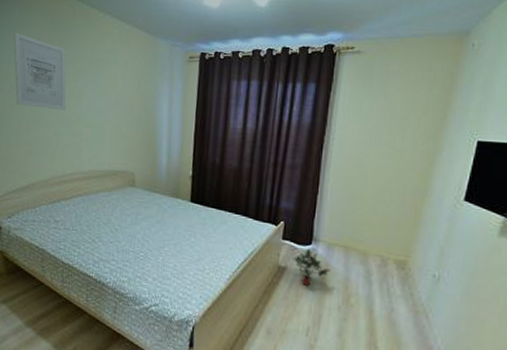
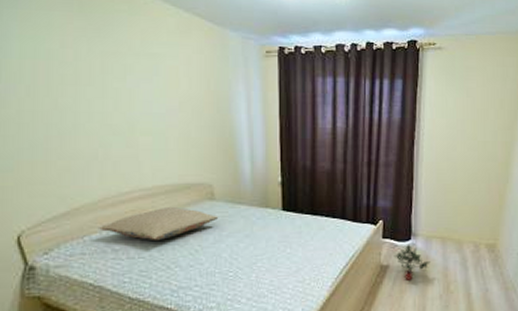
wall art: present [13,32,67,111] -> none [23,16,113,116]
pillow: none [47,189,137,217] -> present [99,206,219,240]

